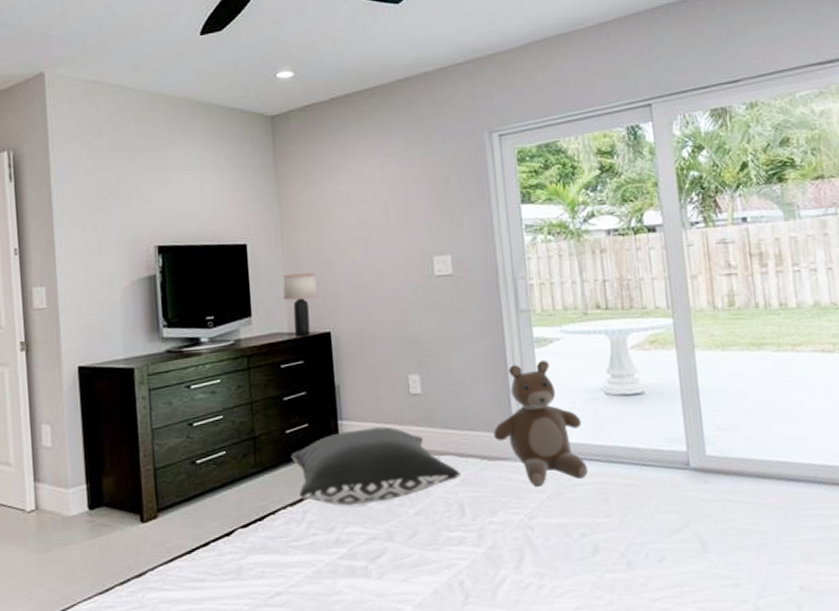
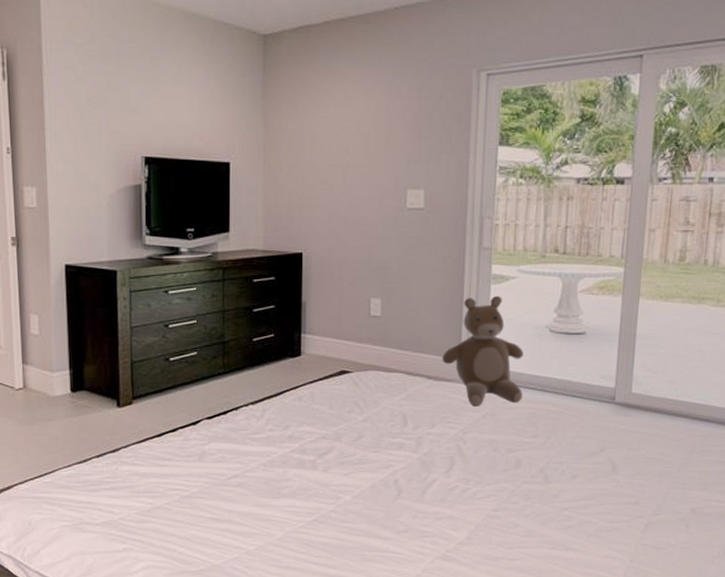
table lamp: present [283,272,318,338] -> none [261,195,294,255]
pillow: present [291,426,461,506] -> none [256,343,407,409]

